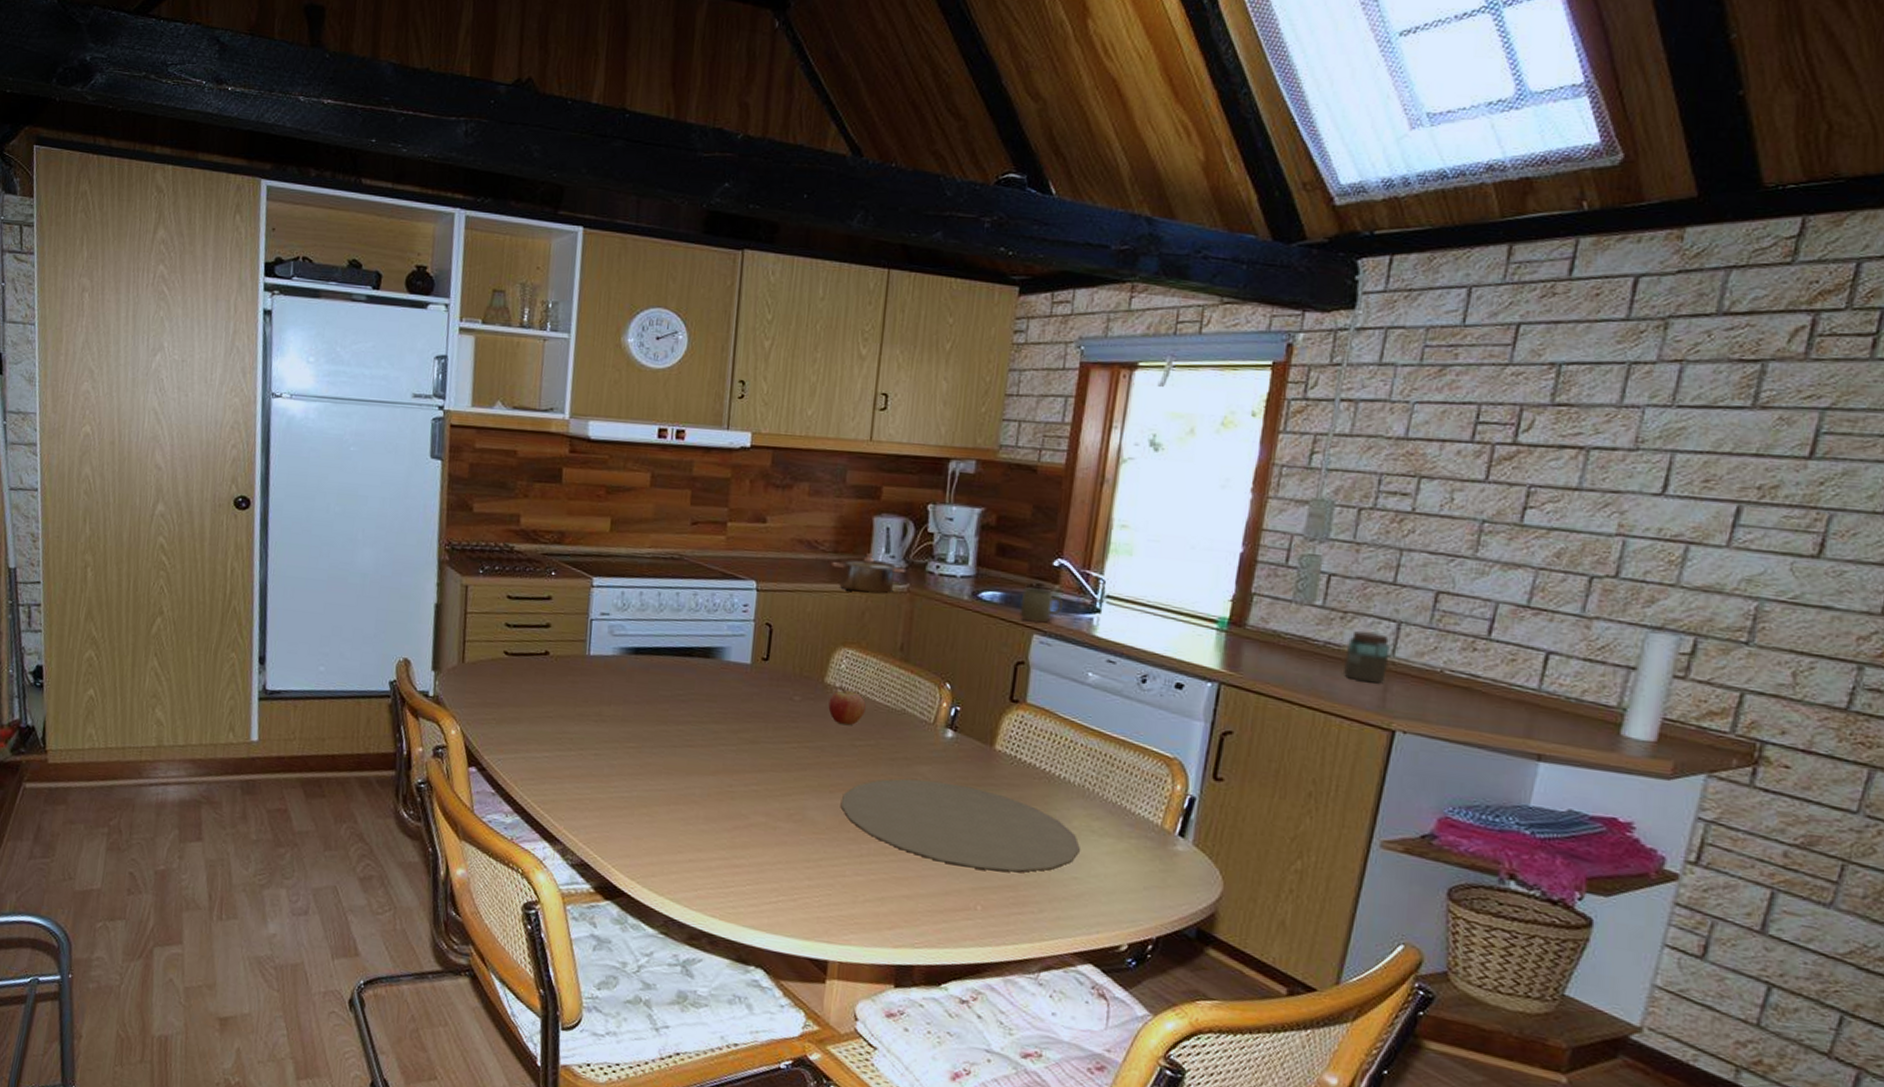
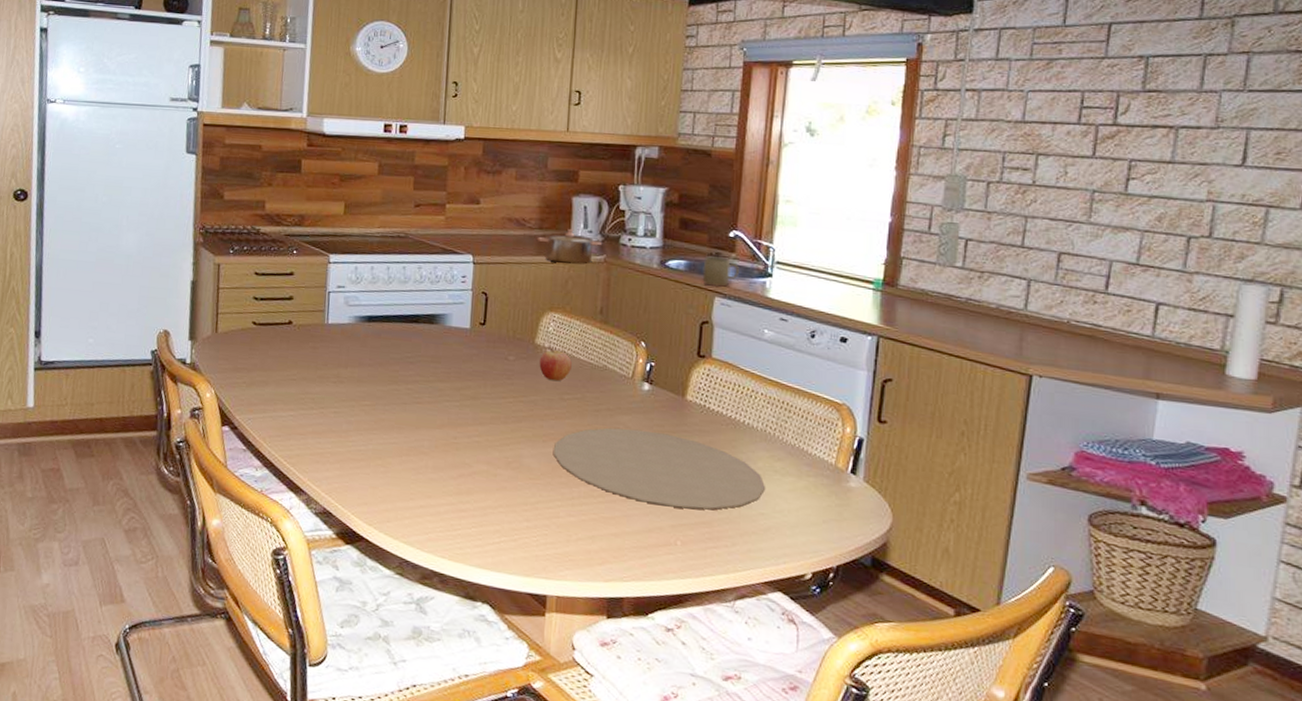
peanut butter: present [1342,630,1390,684] -> none [983,288,1023,334]

